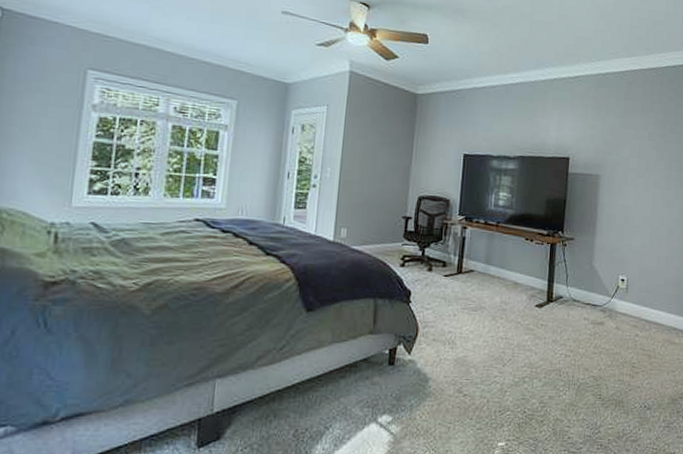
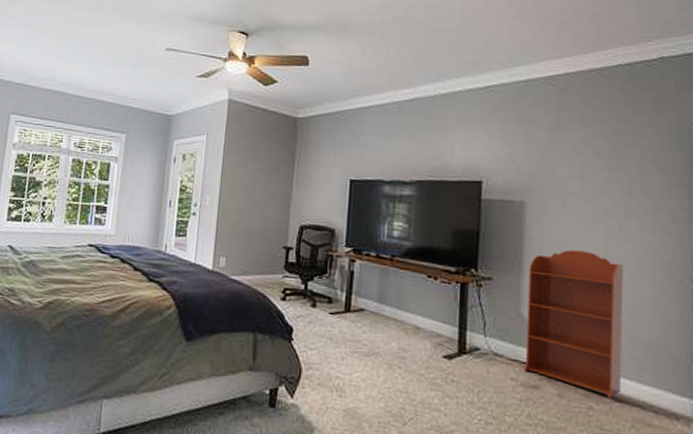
bookcase: none [594,214,664,327] -> present [524,250,624,399]

